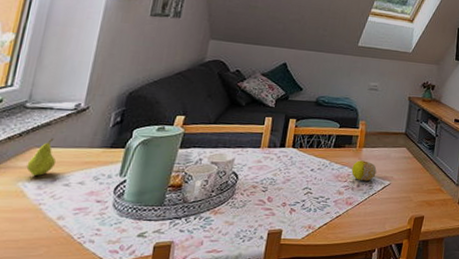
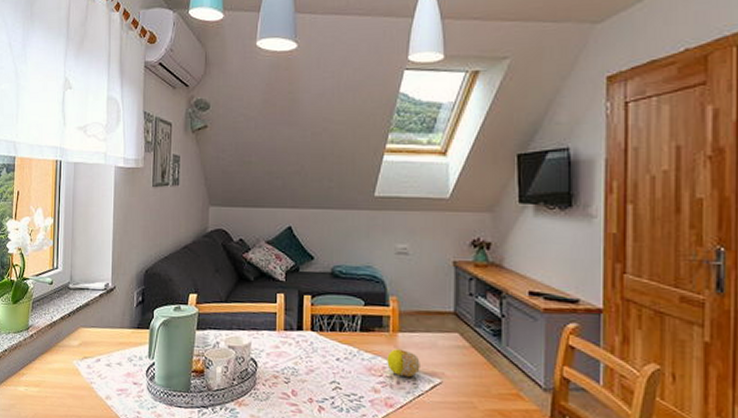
fruit: present [26,138,56,176] -> none [77,318,97,355]

